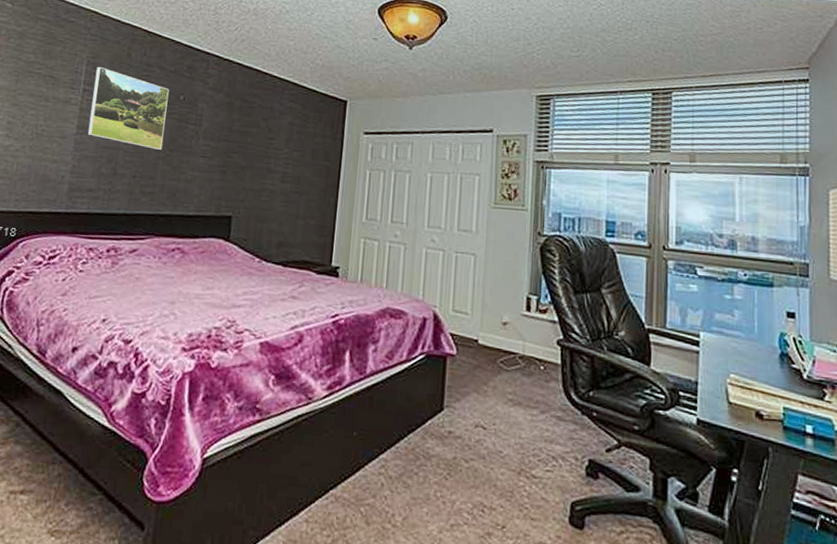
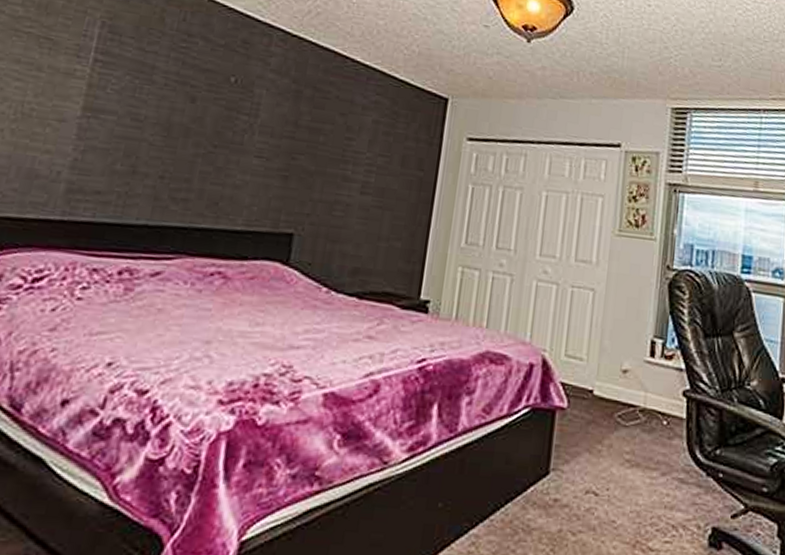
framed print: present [87,66,170,150] -> none [97,30,216,145]

